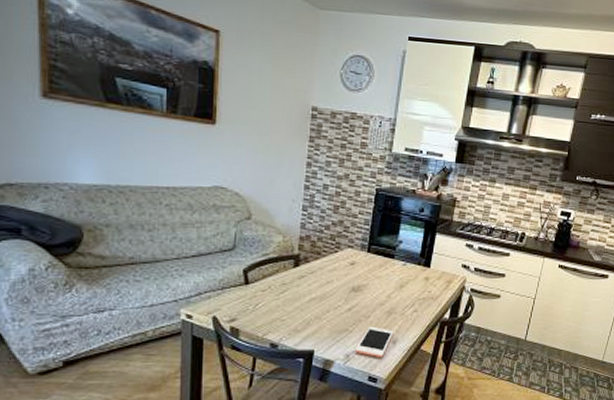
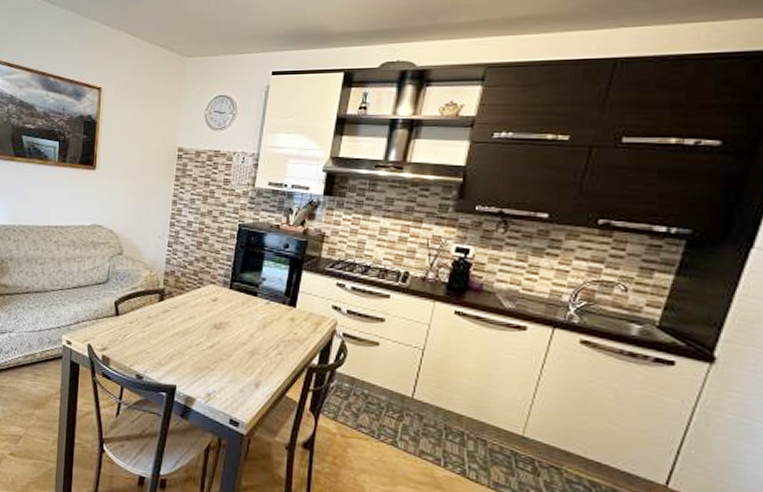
cell phone: present [355,326,394,357] -> none [216,366,257,400]

